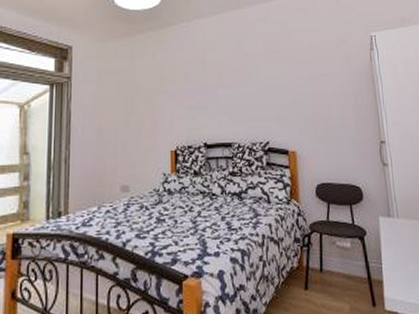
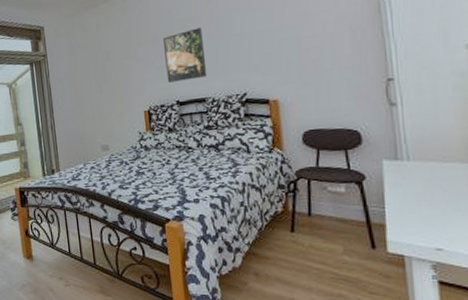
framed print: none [196,73,235,123] -> present [163,27,207,83]

